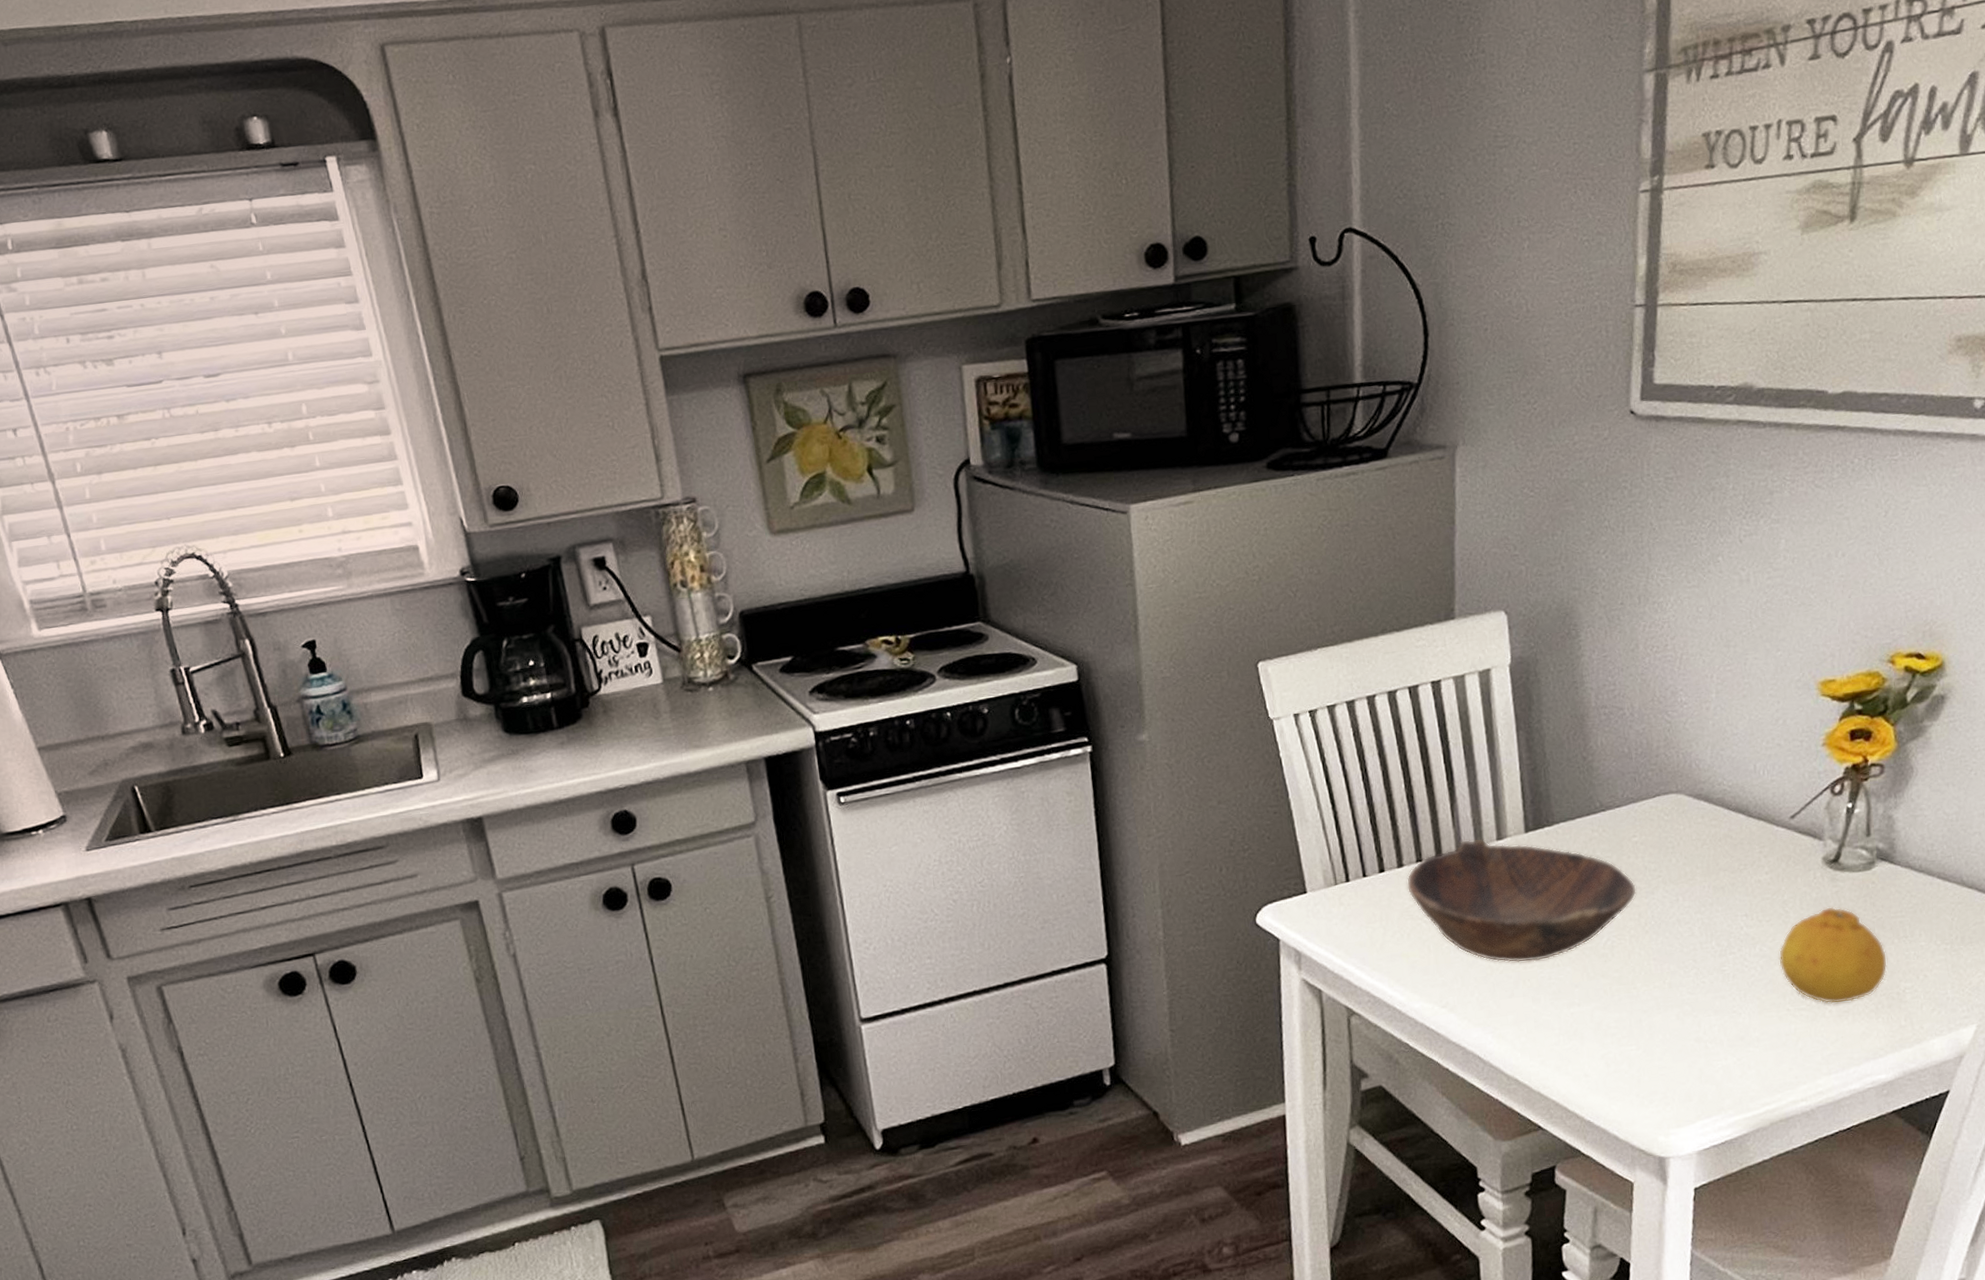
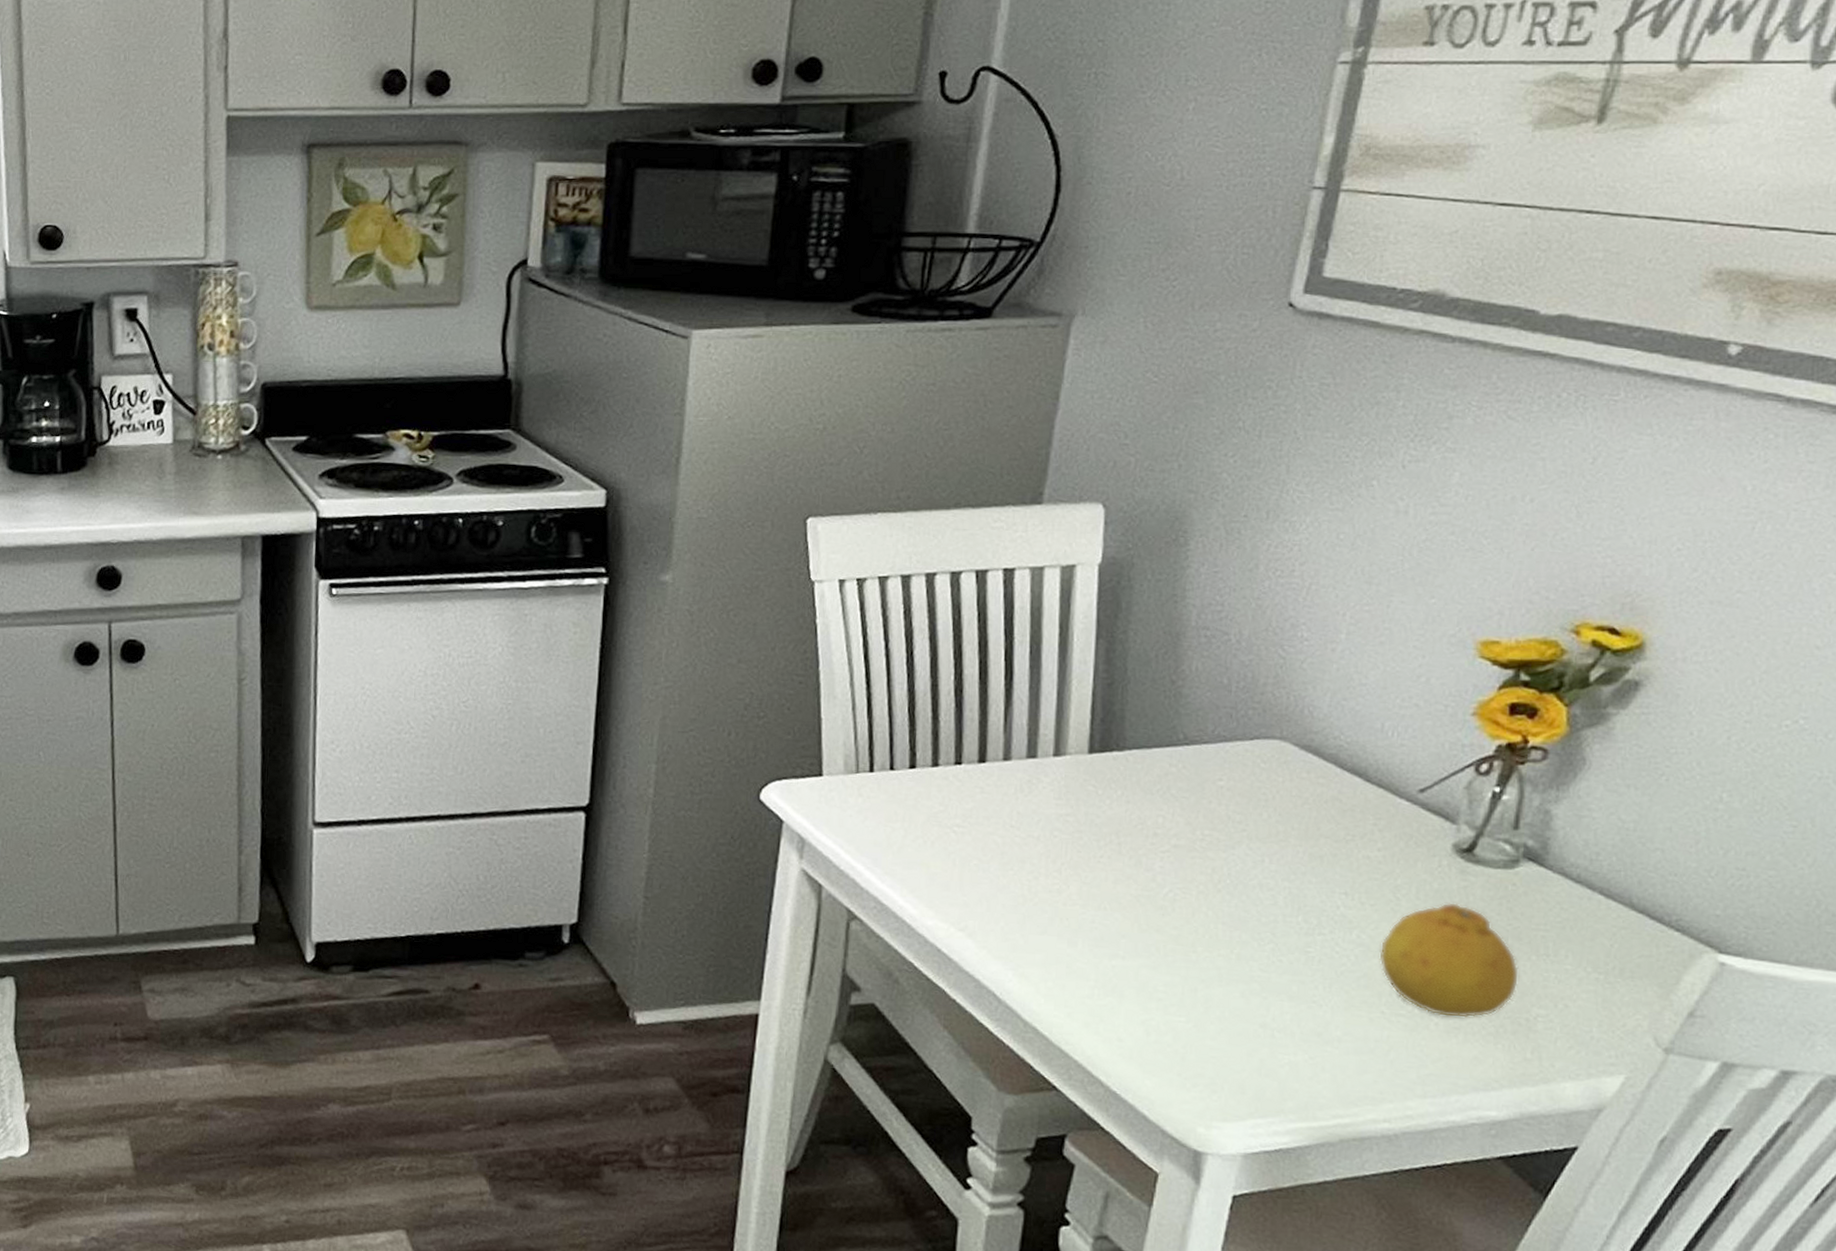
bowl: present [1406,838,1637,963] -> none [939,748,1215,900]

